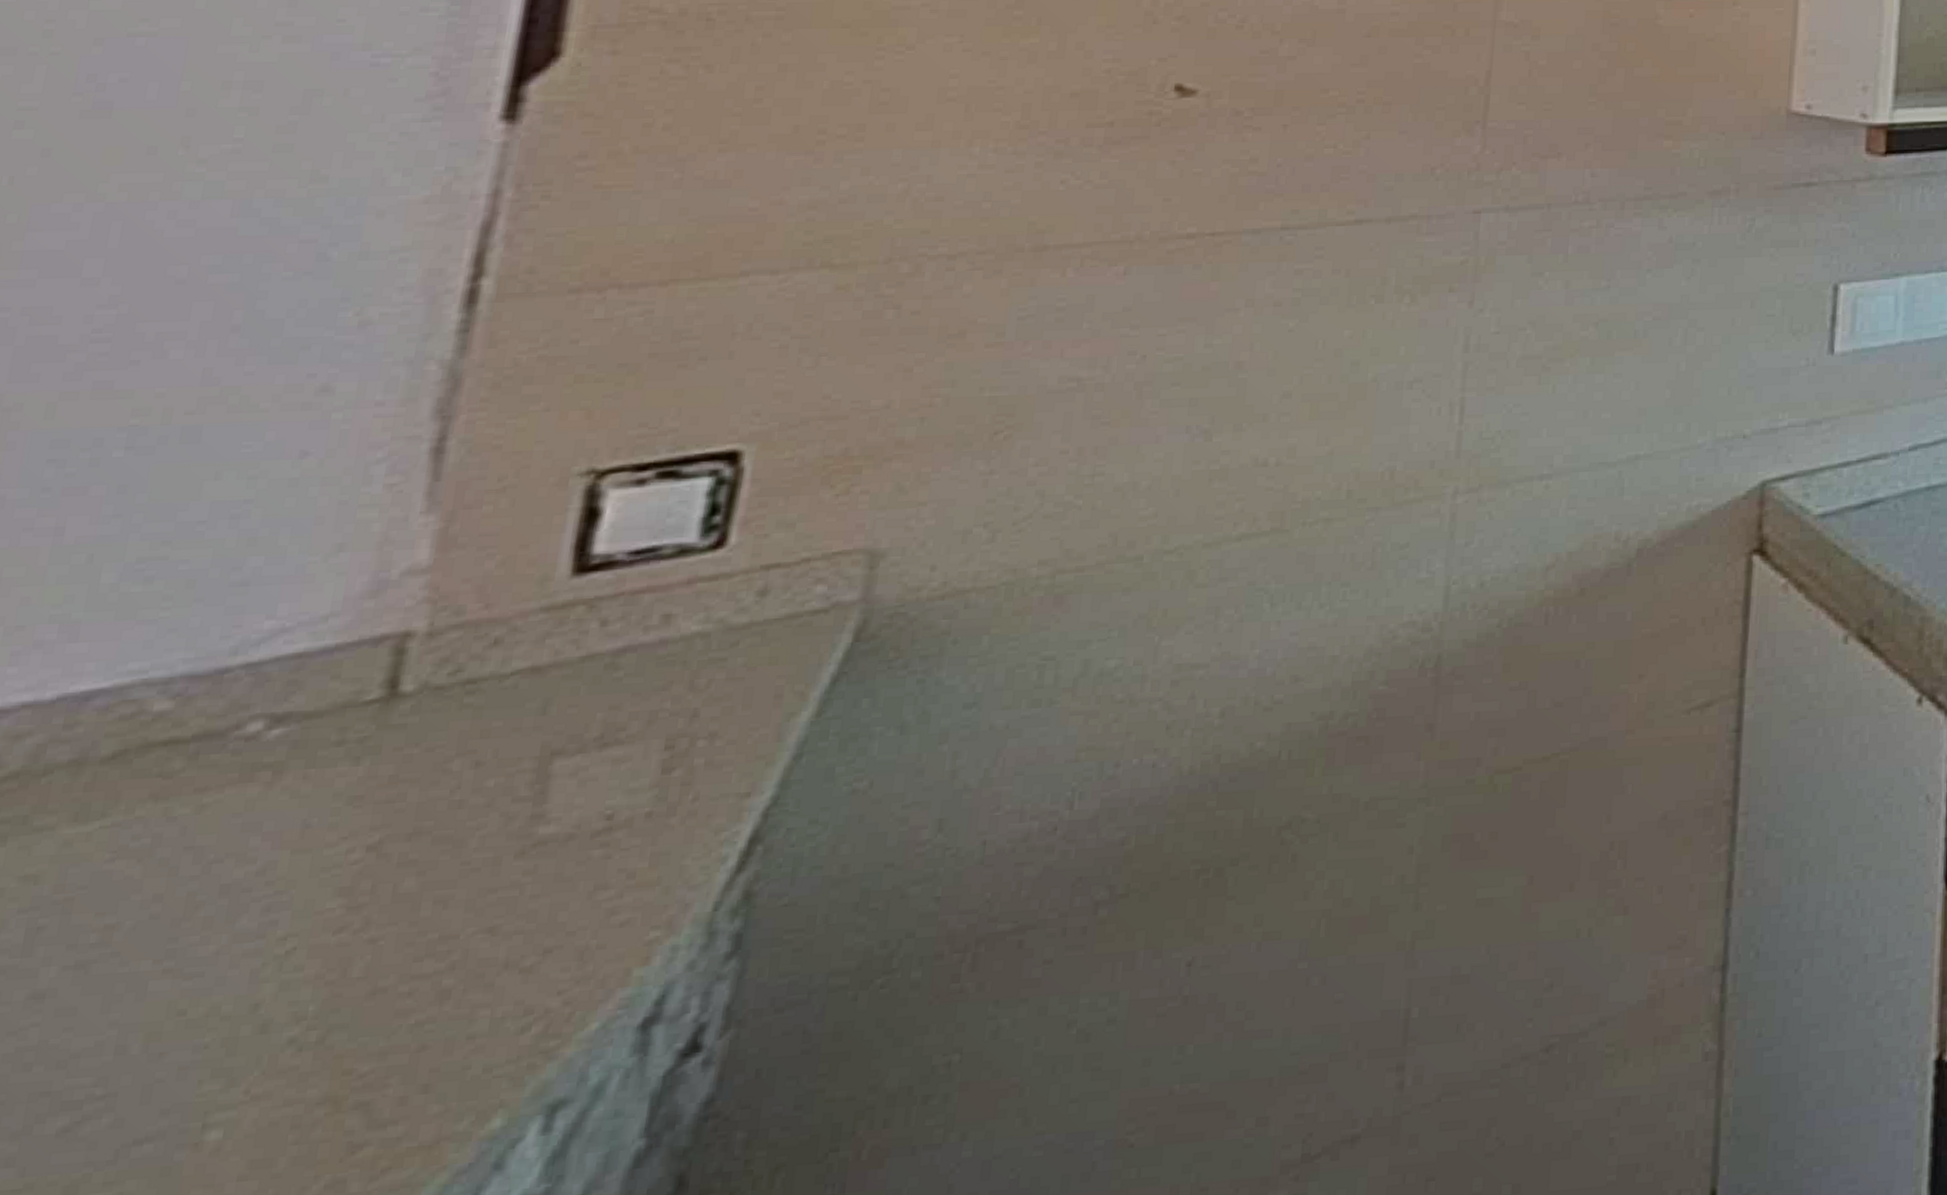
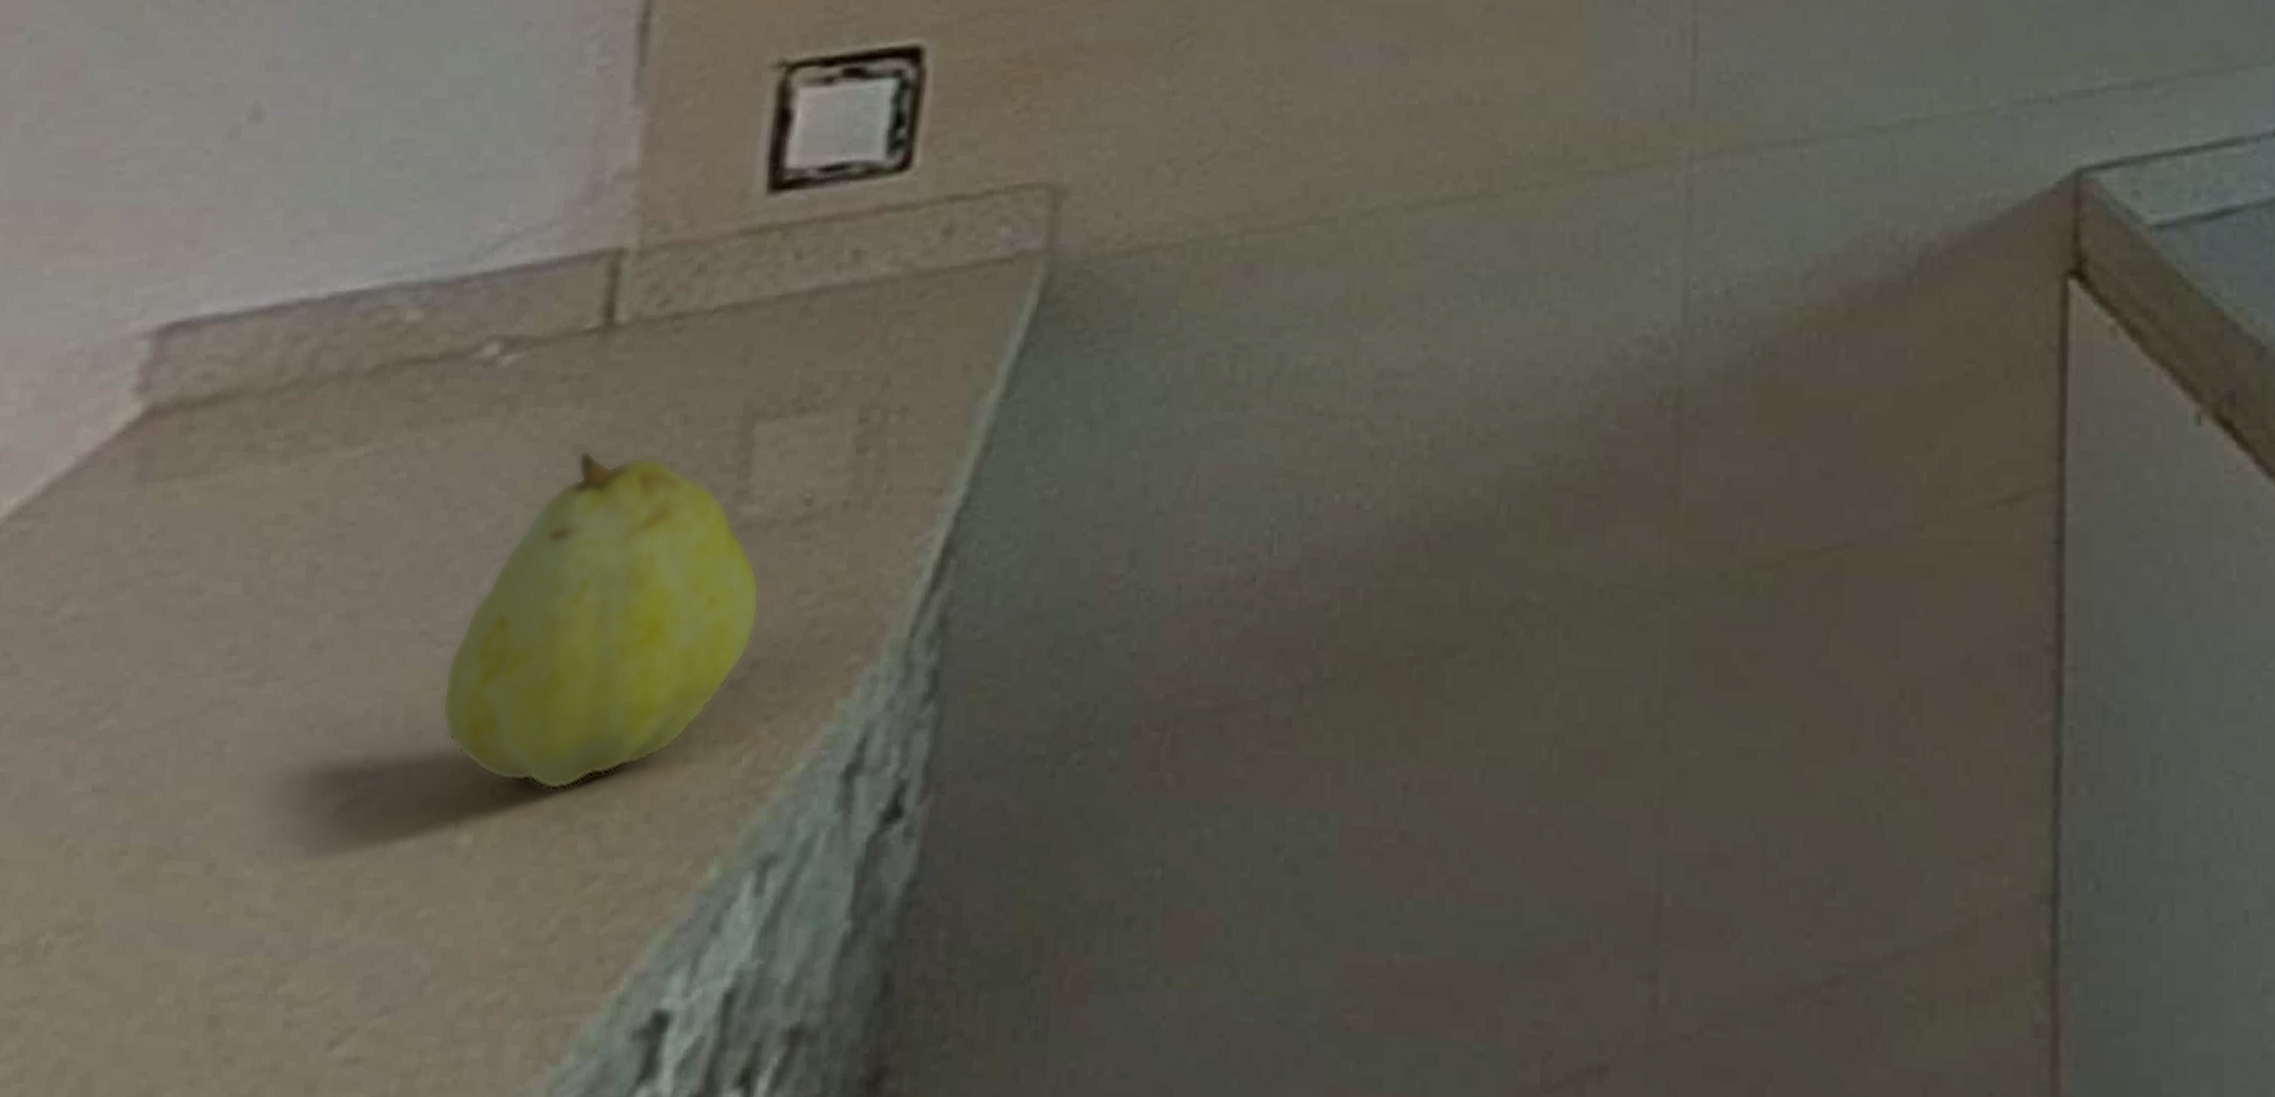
fruit: none [188,797,555,1082] -> present [441,450,760,791]

